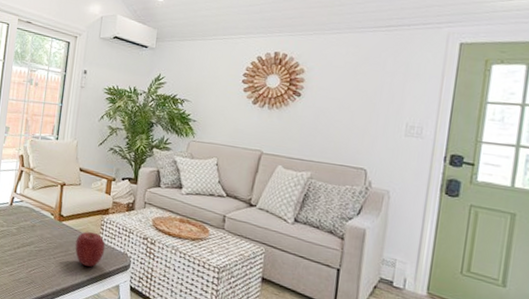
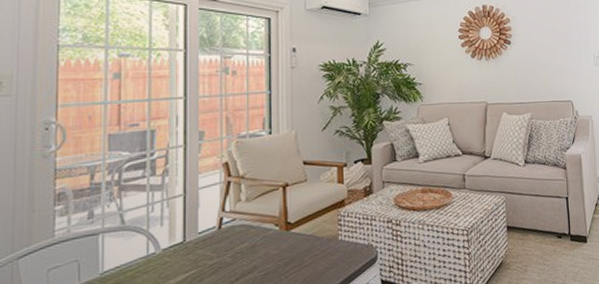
apple: present [75,231,106,267] -> none [310,231,347,274]

